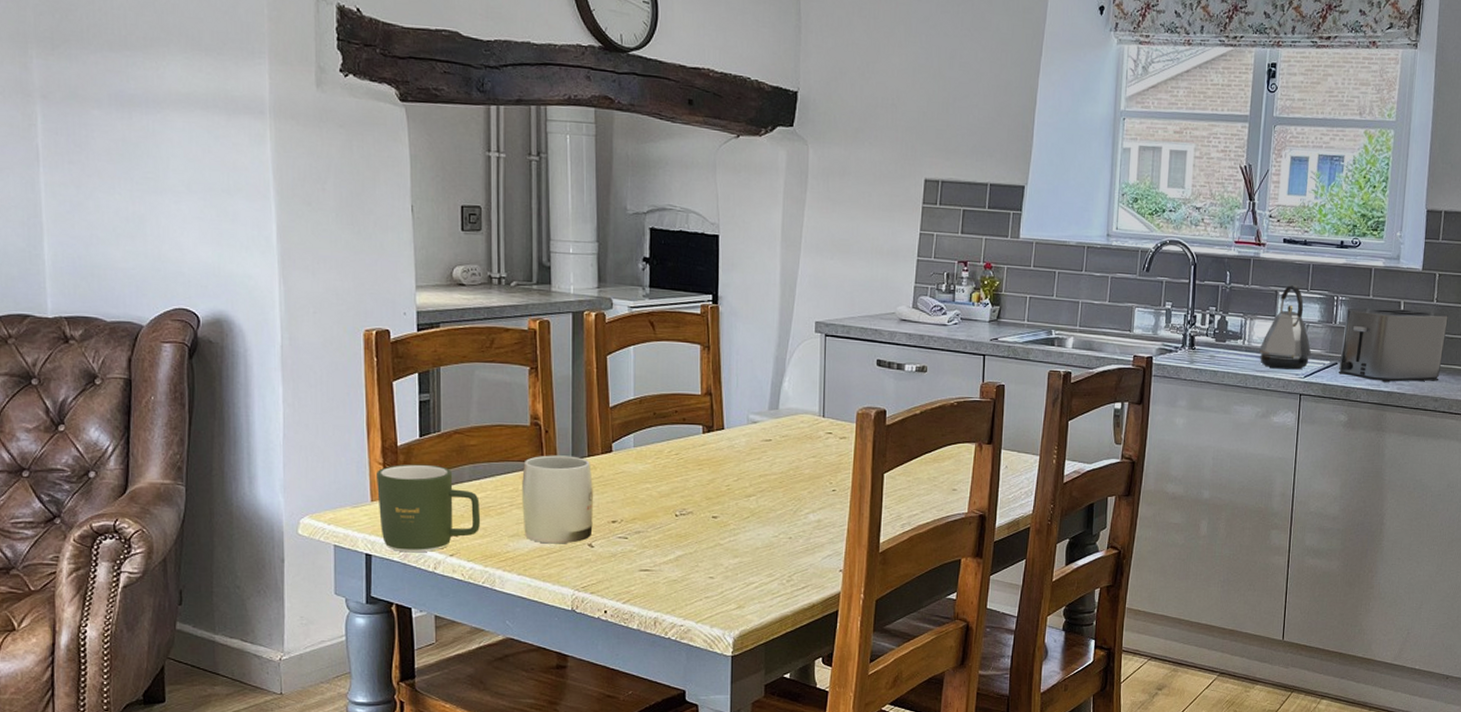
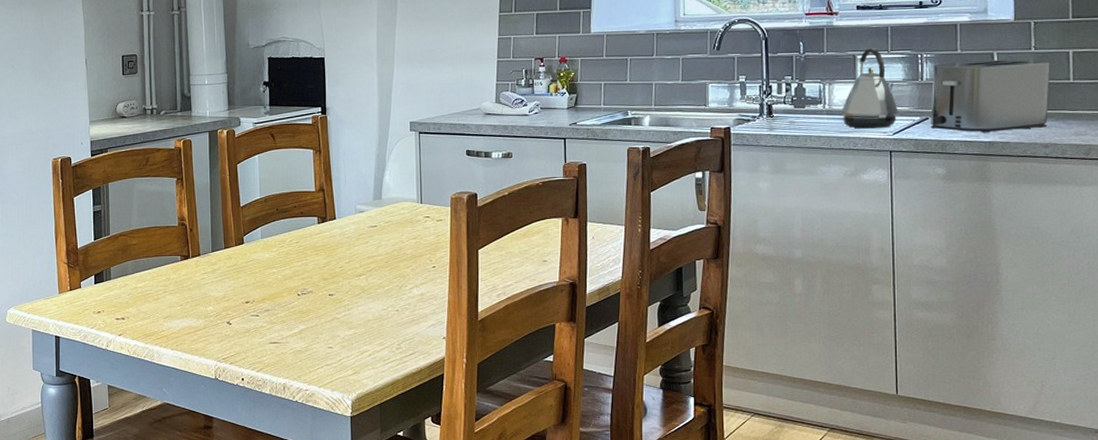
mug: present [377,464,481,553] -> none [63,262,142,334]
mug: present [522,455,594,544] -> none [173,249,231,323]

